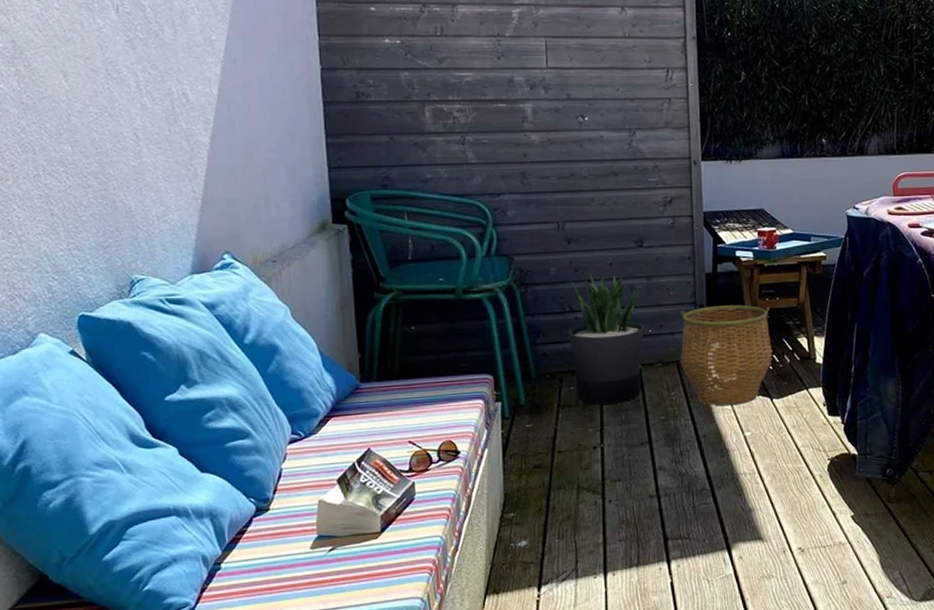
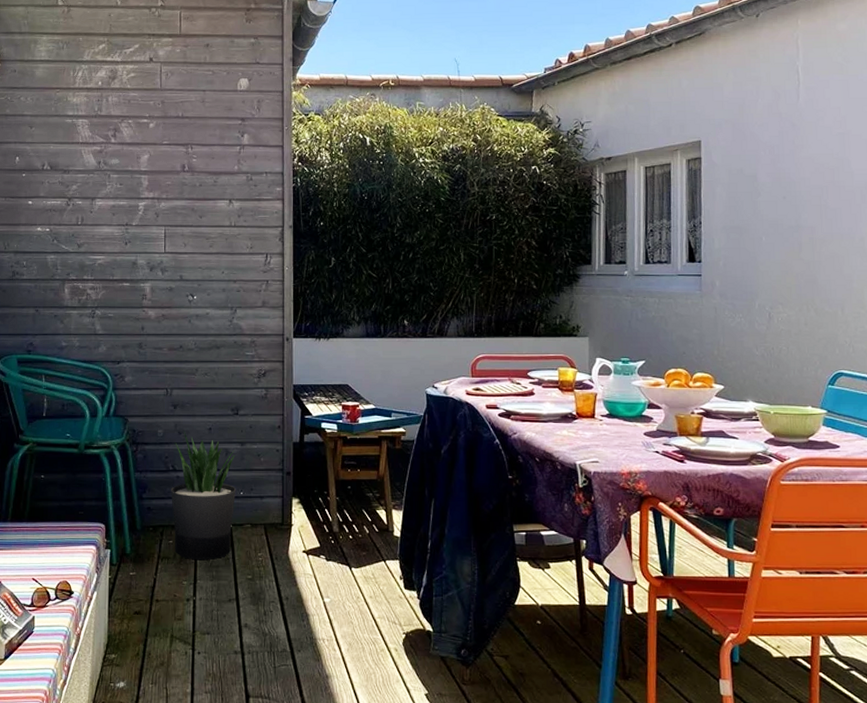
basket: present [680,305,773,406] -> none [267,474,353,571]

